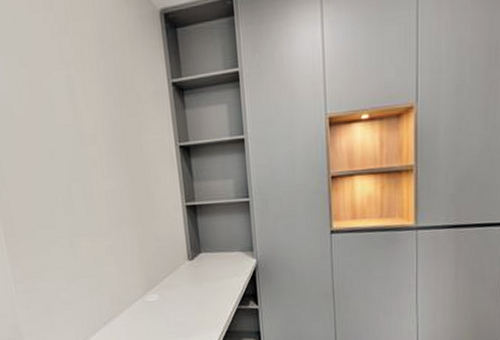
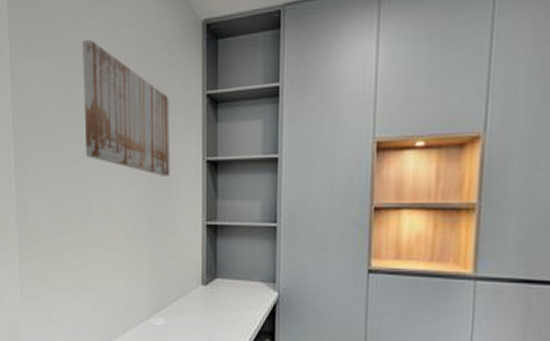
wall art: none [41,33,146,165] -> present [82,39,170,176]

